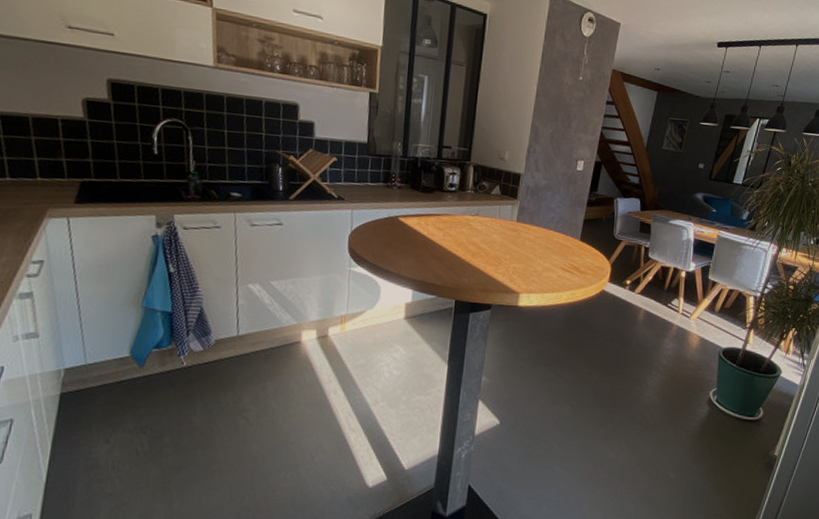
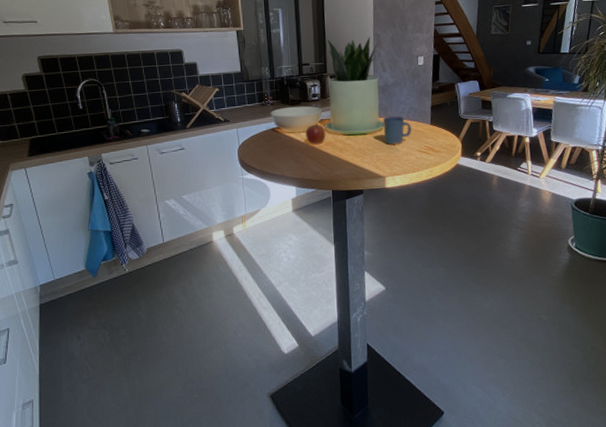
bowl: none [395,193,459,227] -> present [270,106,323,133]
fruit: none [434,218,459,244] -> present [306,123,326,145]
planter: none [458,122,534,241] -> present [324,36,384,136]
mug: none [524,223,559,258] -> present [382,115,412,145]

